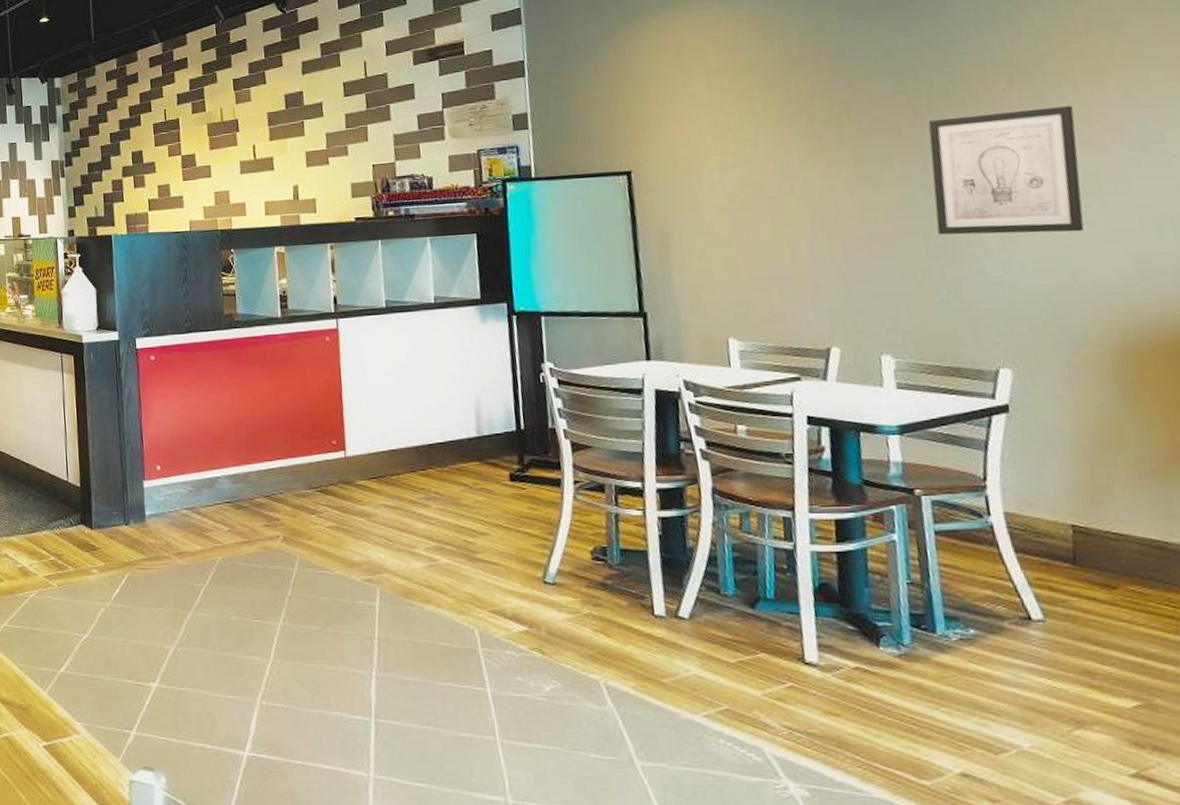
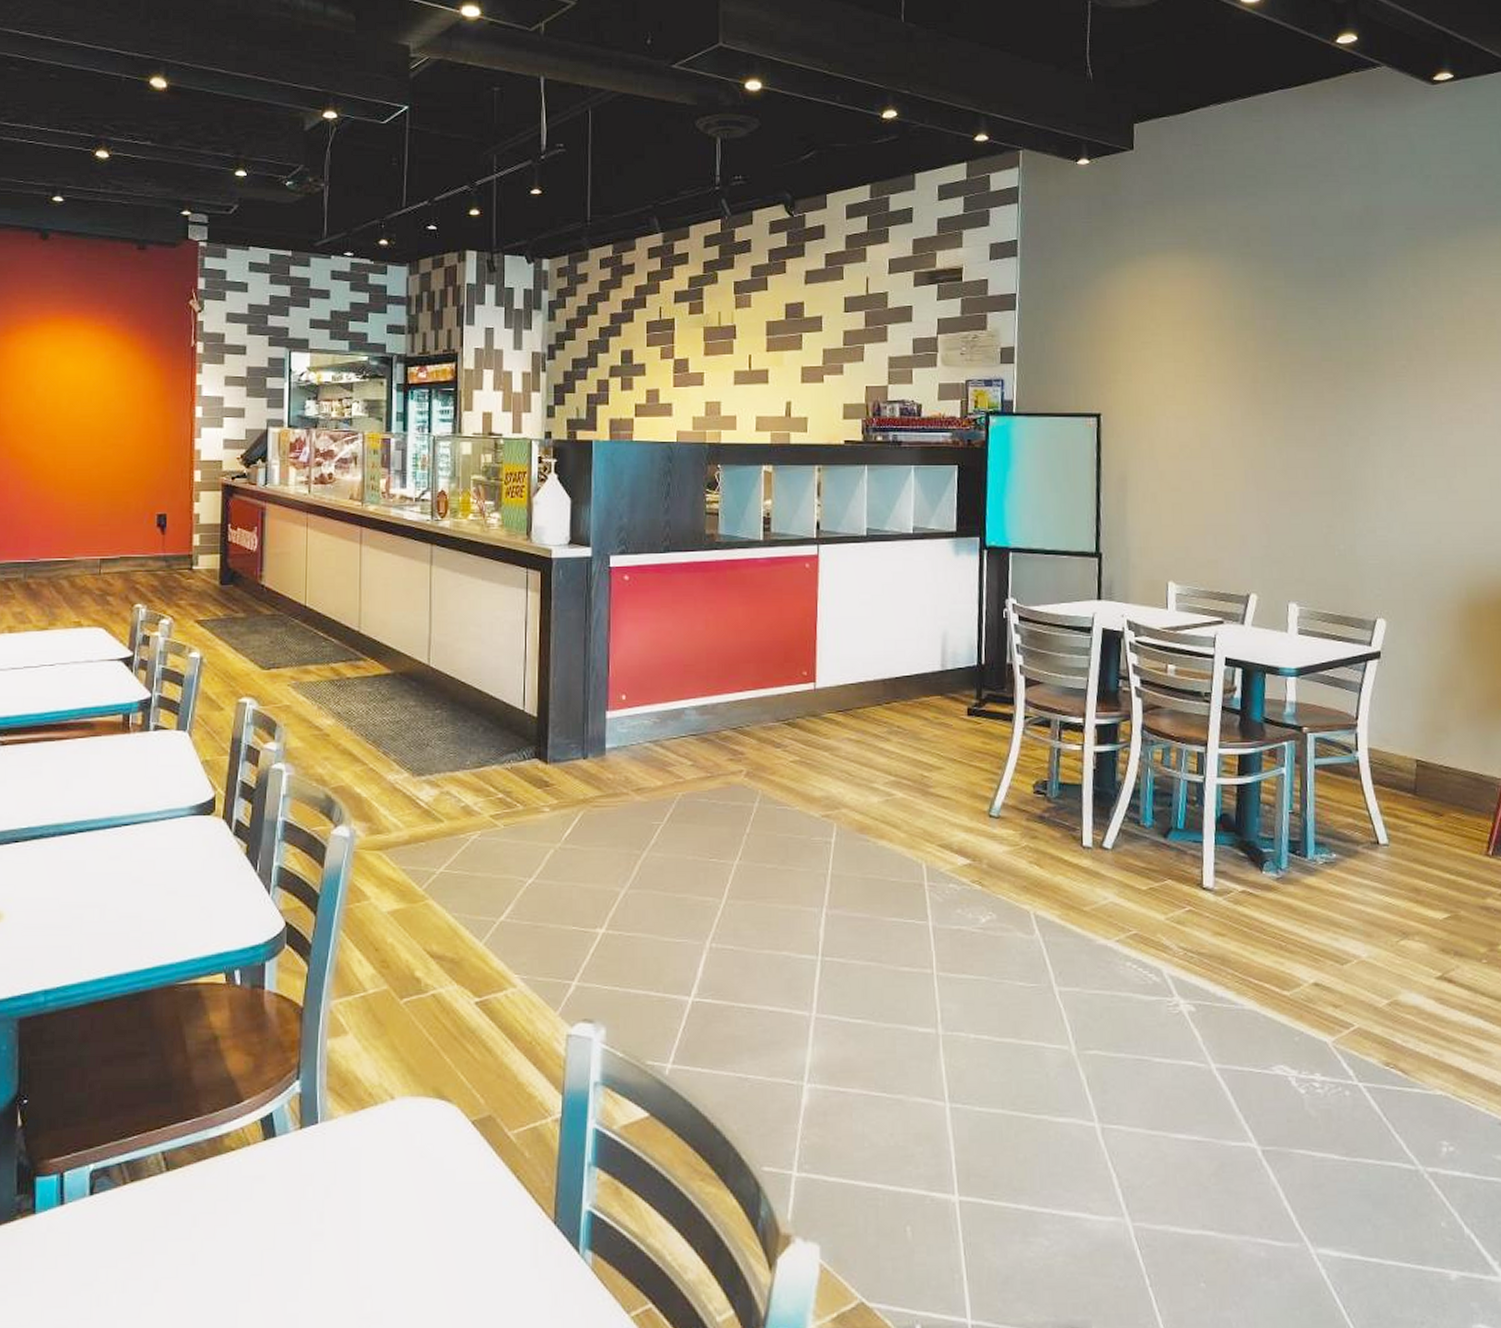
wall art: present [928,105,1085,235] -> none [1342,385,1453,499]

